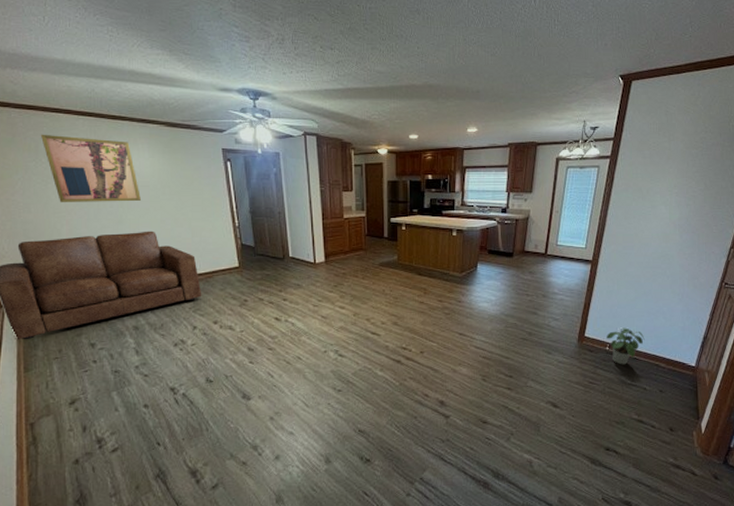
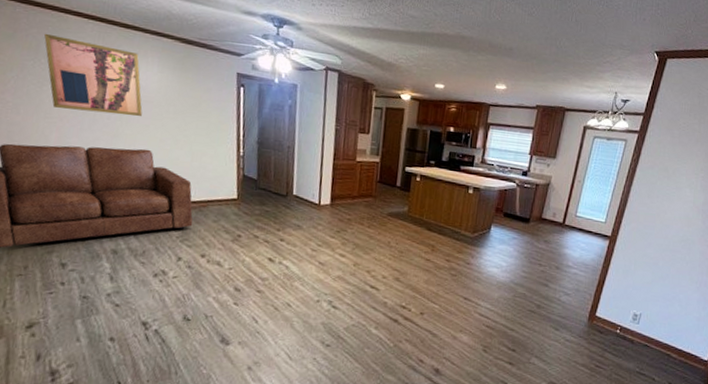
potted plant: present [606,327,645,365] -> none [618,311,658,351]

